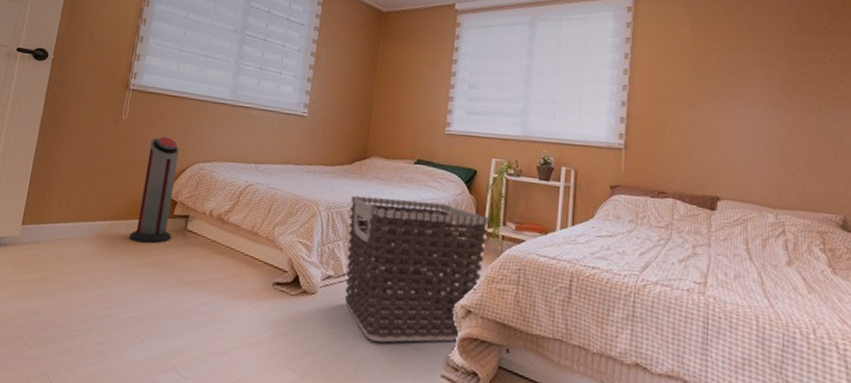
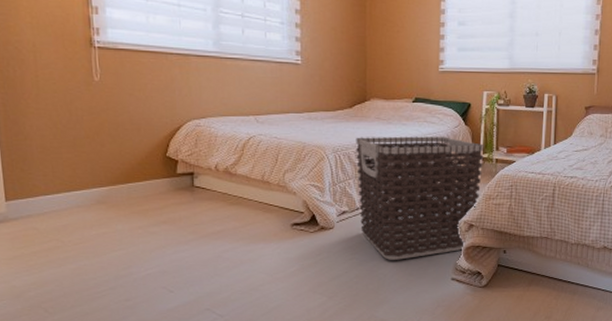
air purifier: present [129,136,179,243] -> none [133,96,179,203]

